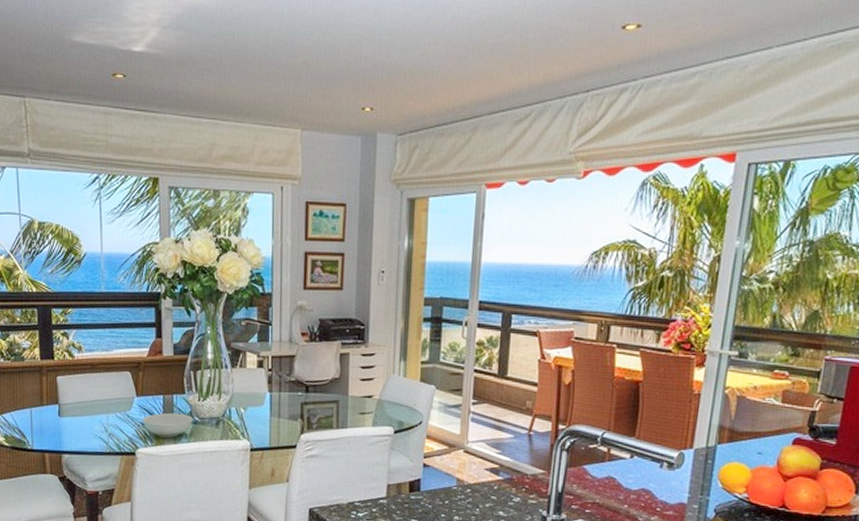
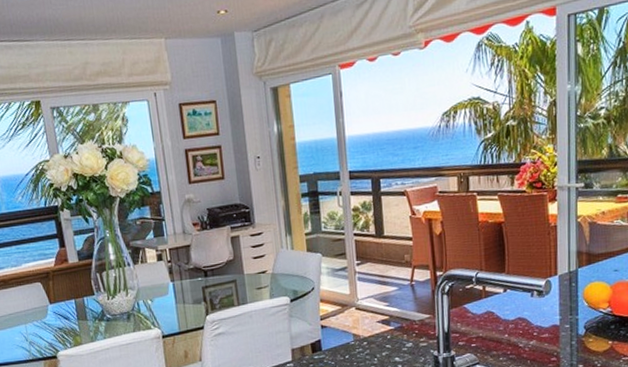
bowl: present [142,412,193,439] -> none [58,313,106,339]

